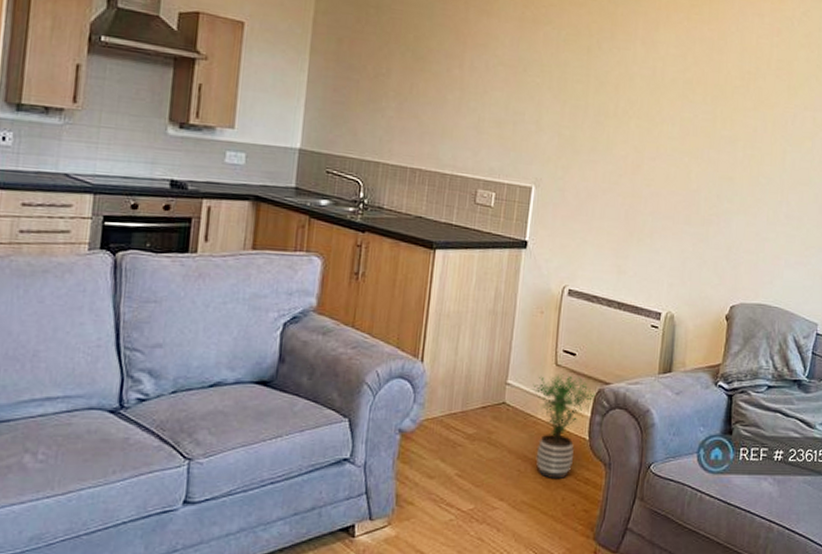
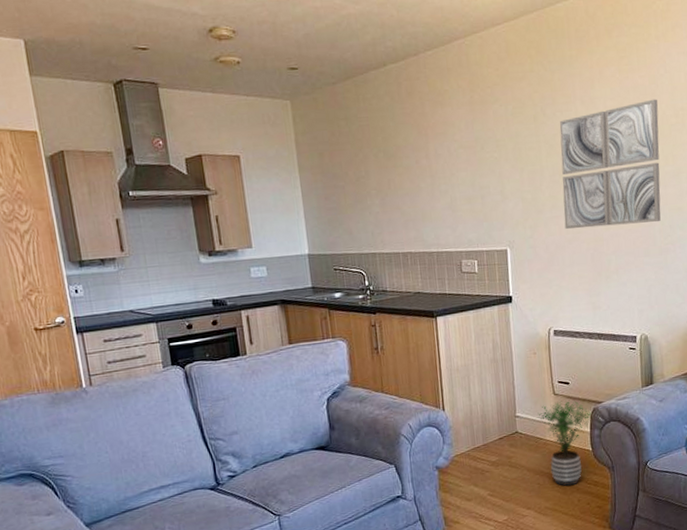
wall art: none [601,55,724,189] -> present [559,99,661,229]

